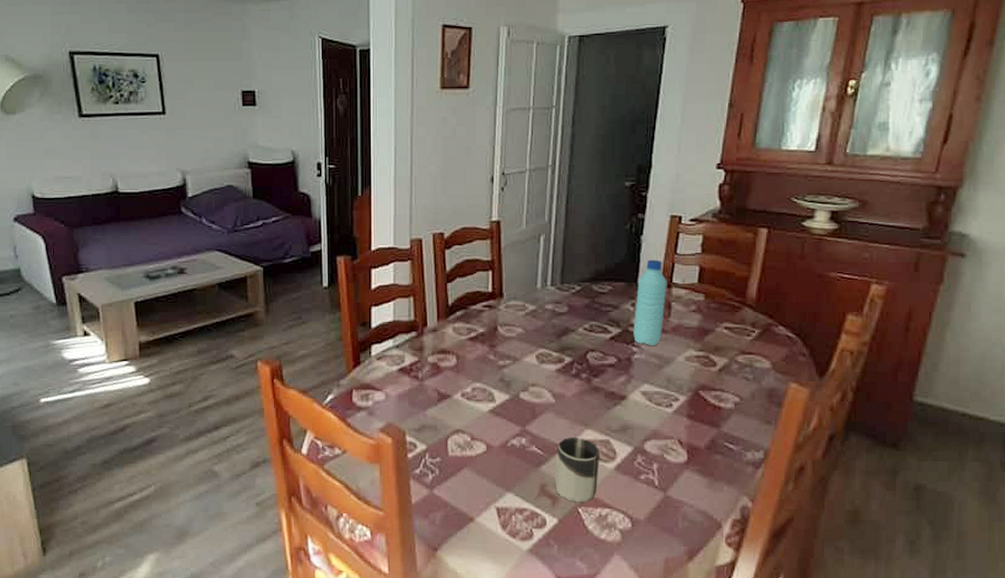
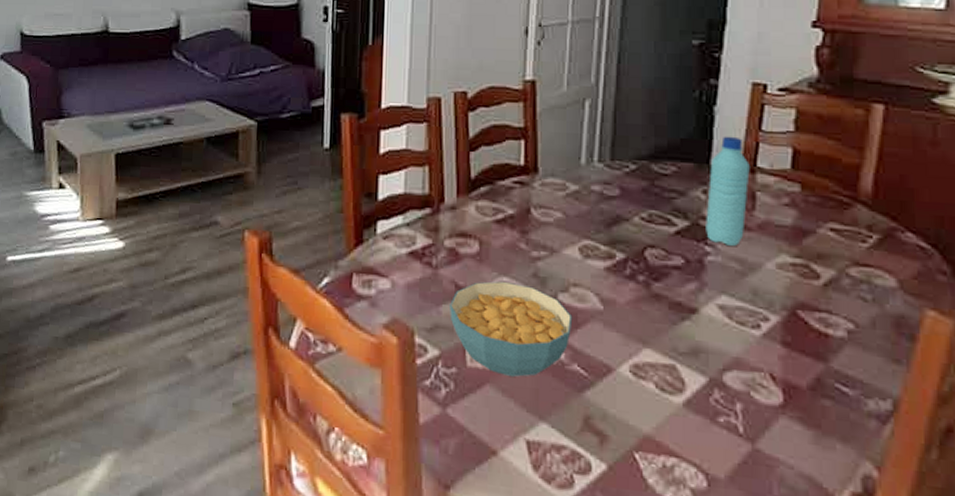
cereal bowl: none [434,386,532,460] -> present [450,281,573,377]
cup: present [555,438,599,503] -> none [603,357,662,446]

